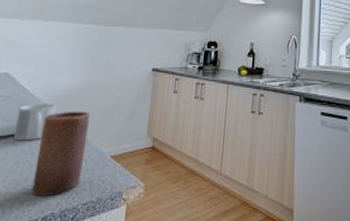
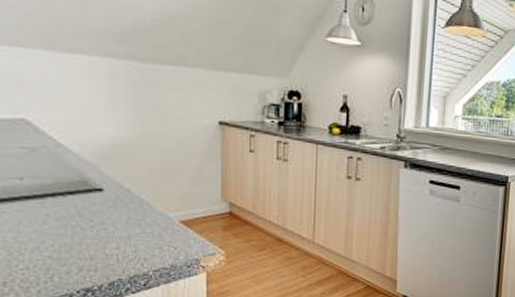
mug: present [13,103,56,141] -> none [50,158,101,202]
candle: present [31,111,91,196] -> none [88,168,148,261]

